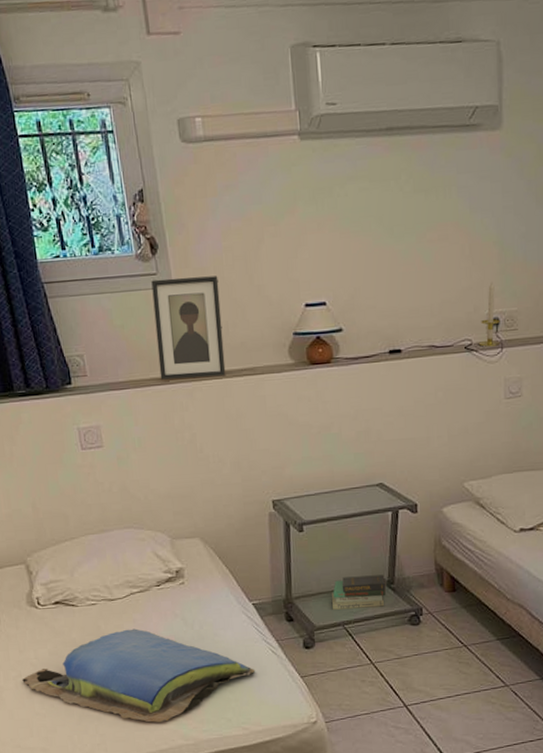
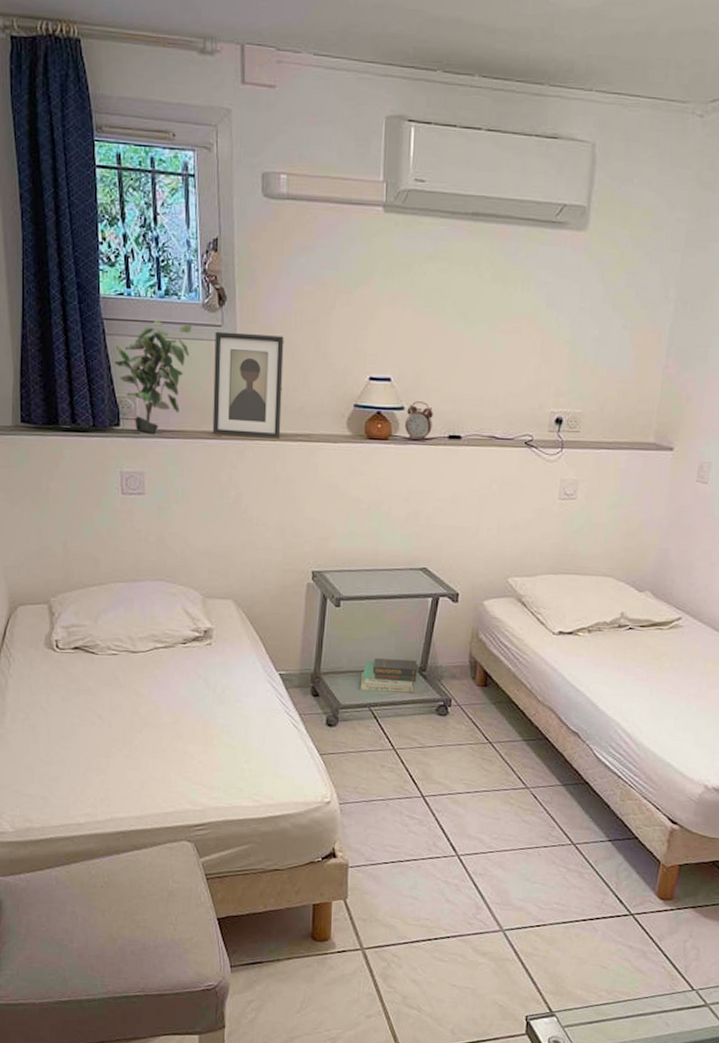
towel: present [22,628,256,723] -> none [30,684,274,784]
potted plant: none [57,276,129,389] -> present [113,321,192,435]
alarm clock: none [345,321,372,361] -> present [405,401,433,442]
candle: present [478,281,501,347] -> none [539,380,563,446]

